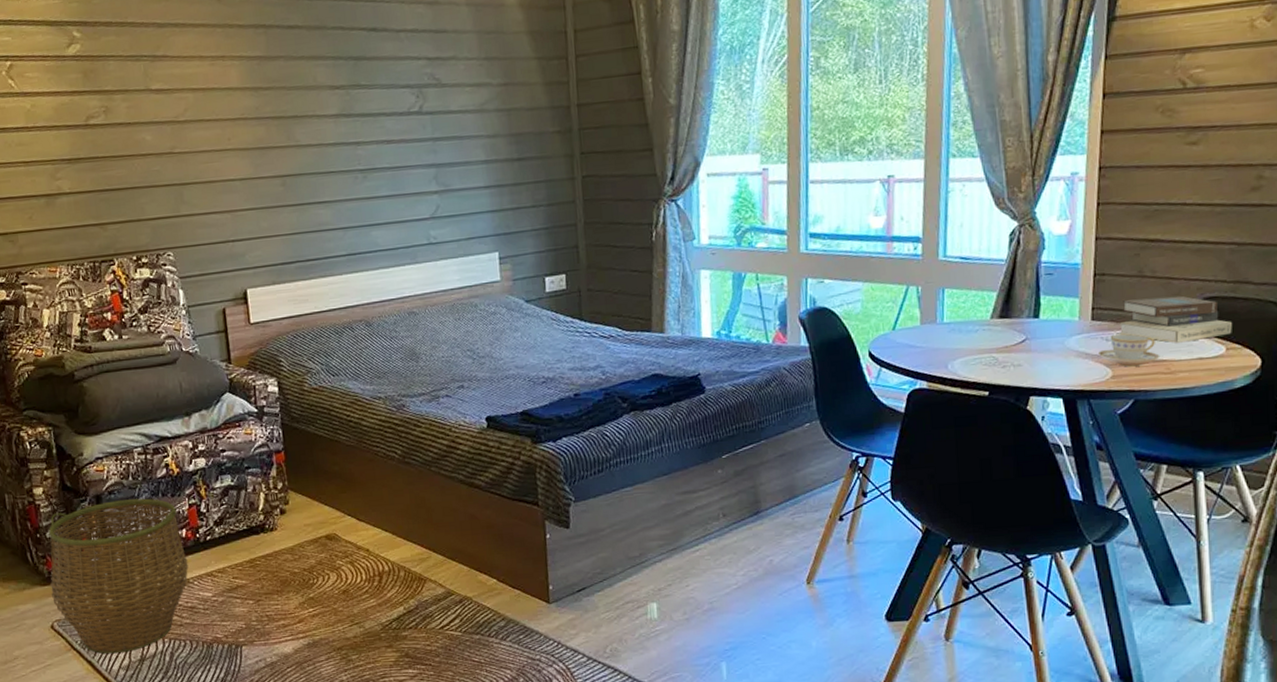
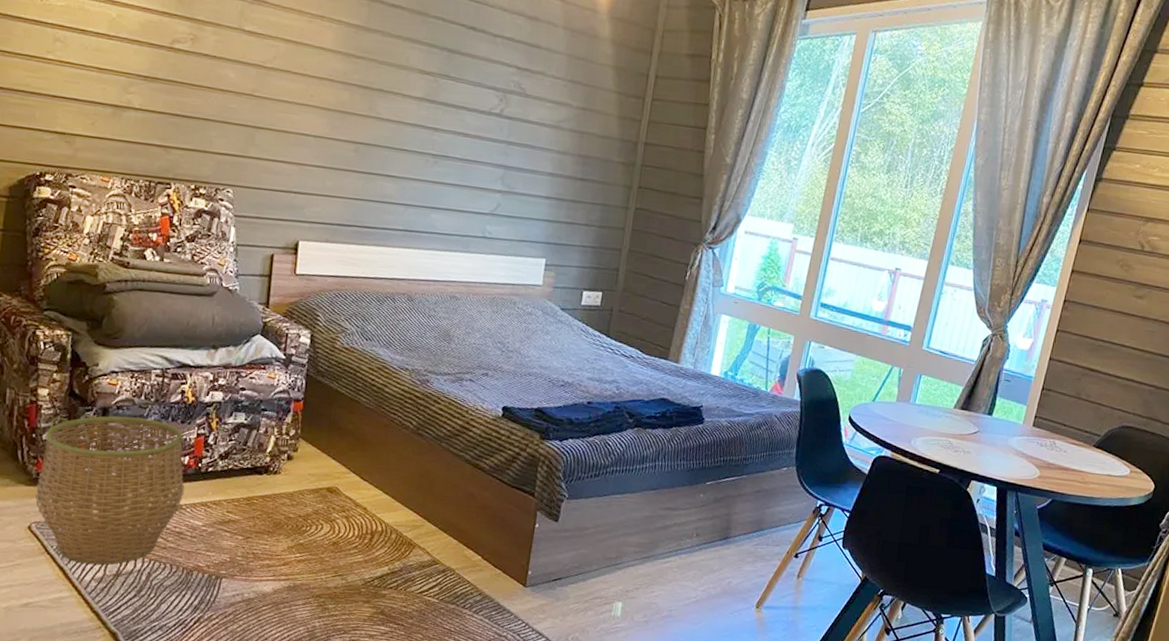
teacup: present [1098,333,1160,367] -> none [1032,441,1080,472]
books: present [1118,295,1232,343] -> none [1051,415,1139,461]

